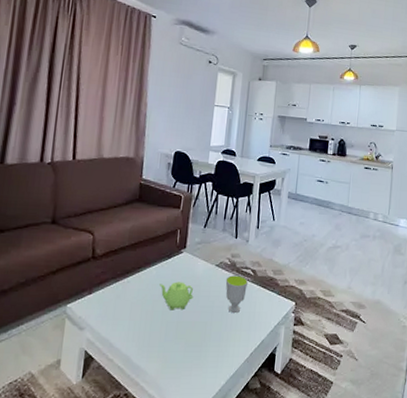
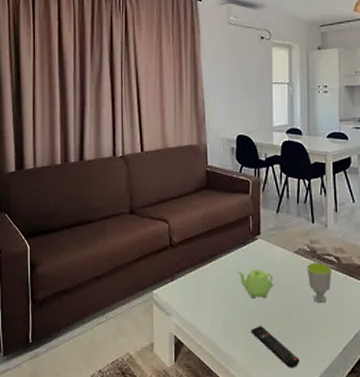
remote control: none [165,337,209,376] -> present [250,326,300,368]

